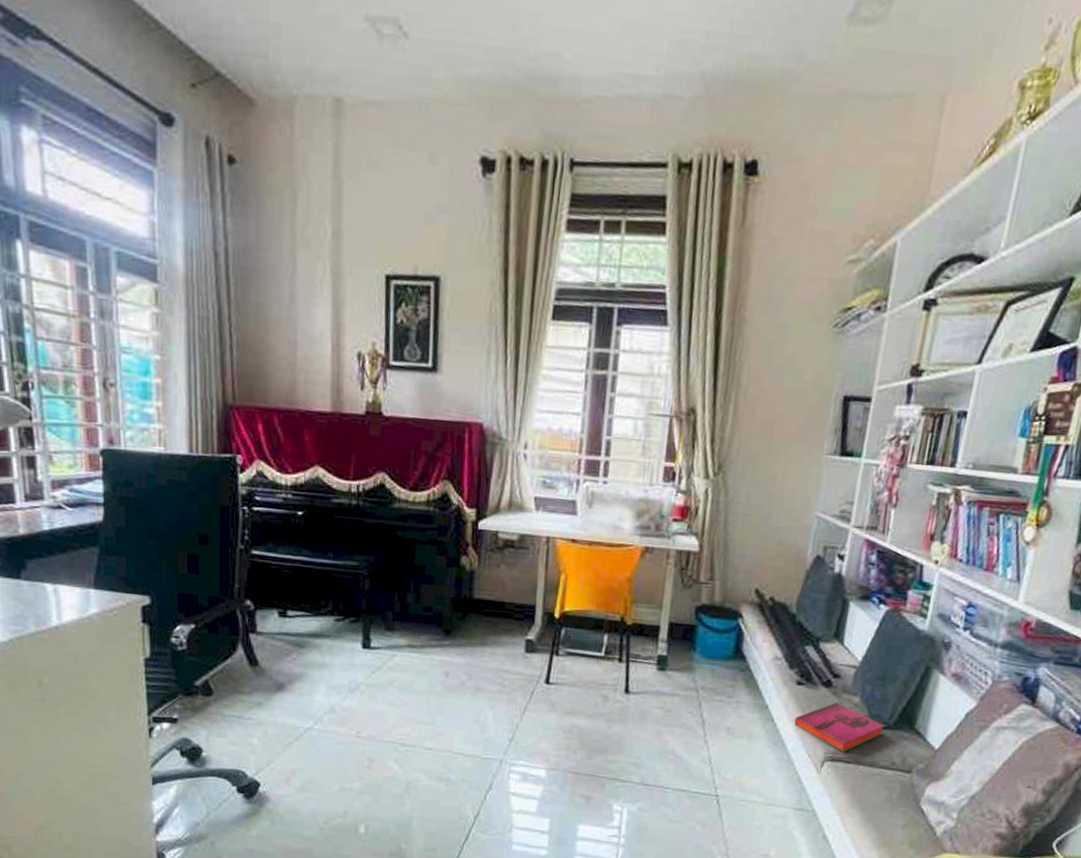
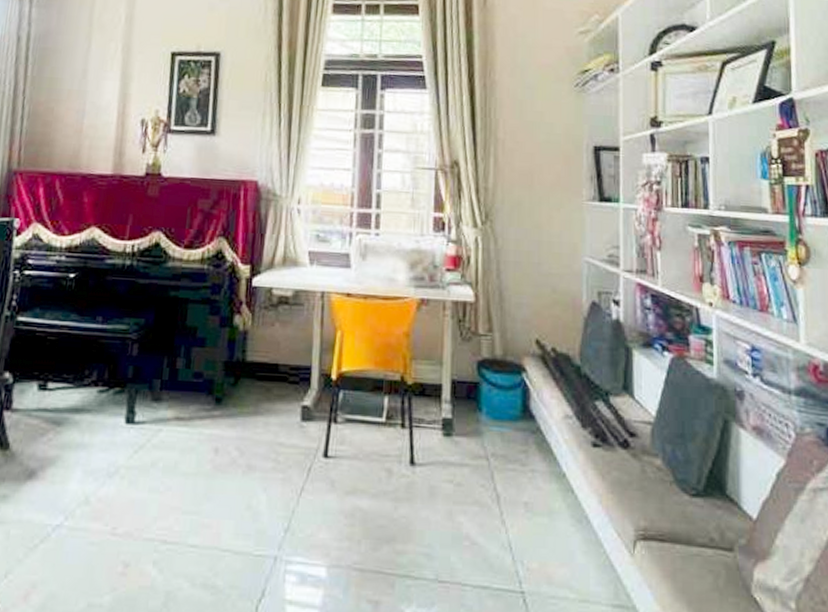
hardback book: present [794,702,885,752] -> none [596,466,694,528]

